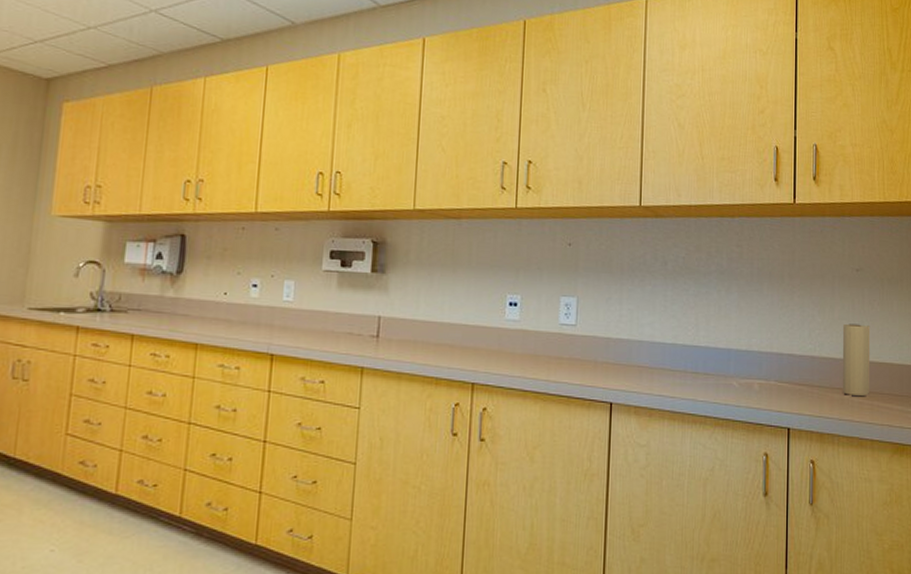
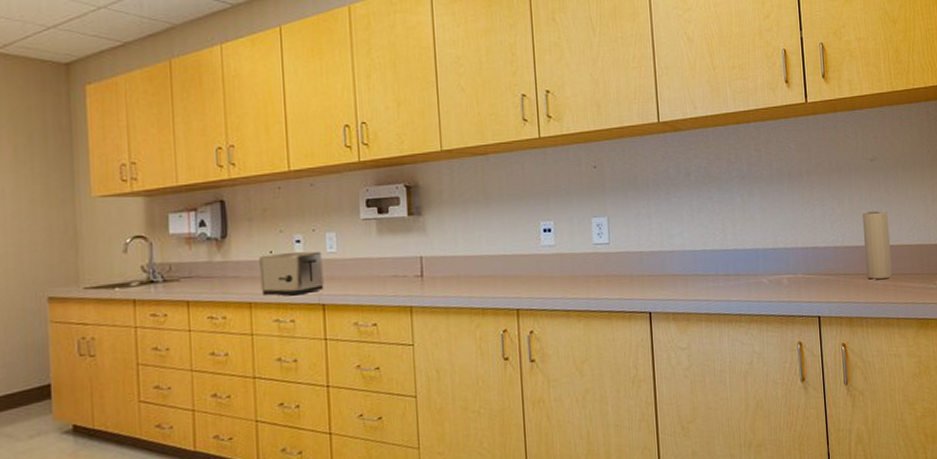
toaster: none [210,295,278,342] -> present [259,251,324,296]

